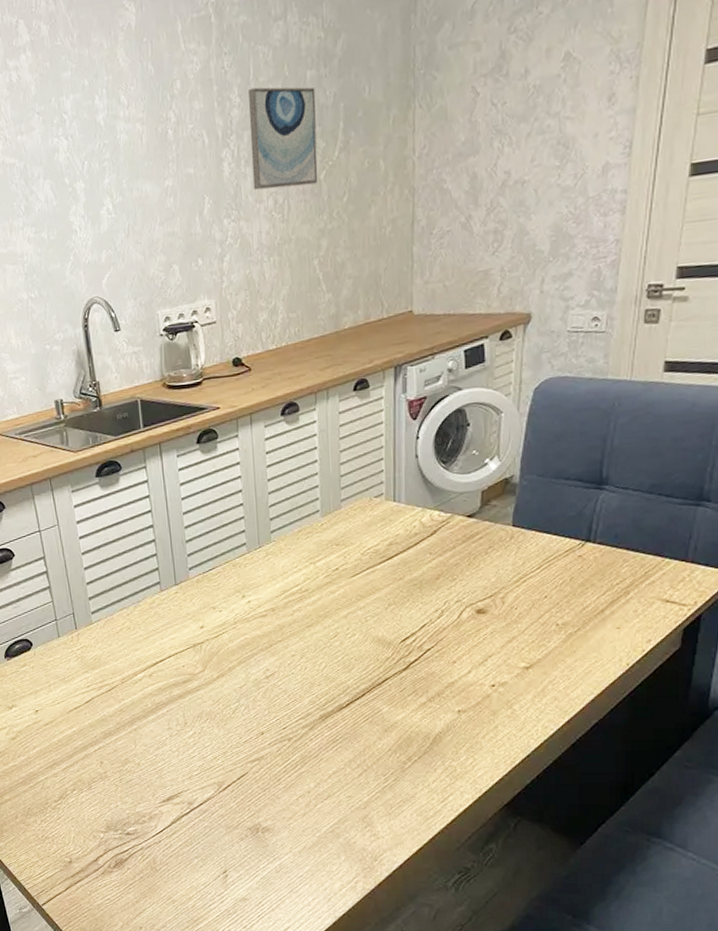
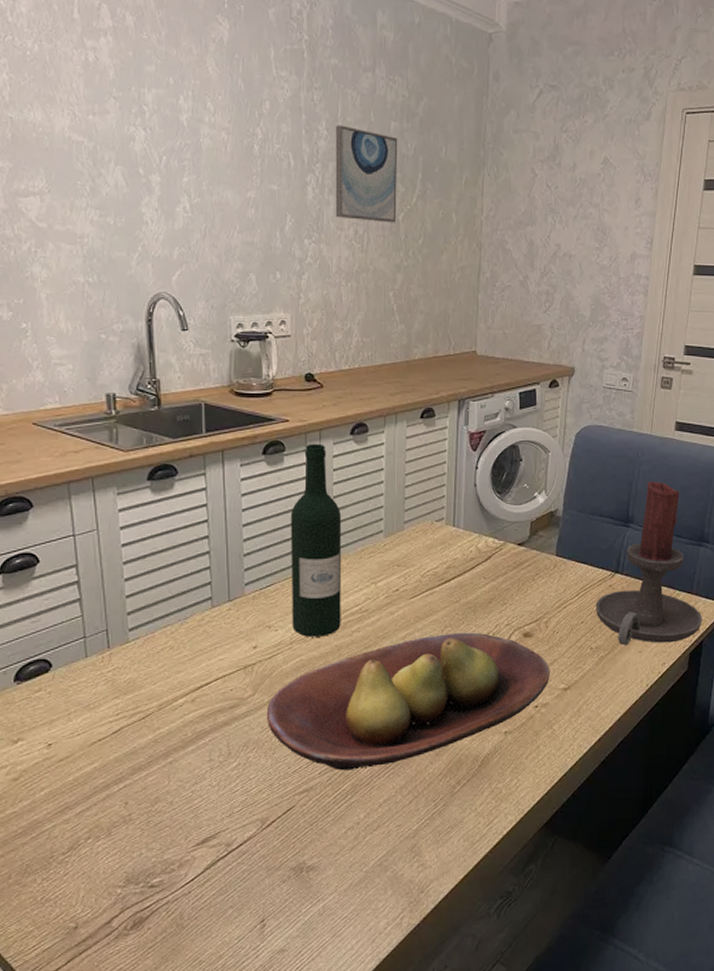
fruit bowl: none [216,609,508,743] -> present [266,632,550,771]
wine bottle: none [227,427,282,617] -> present [290,443,342,637]
candle holder: none [562,434,701,621] -> present [596,481,703,646]

